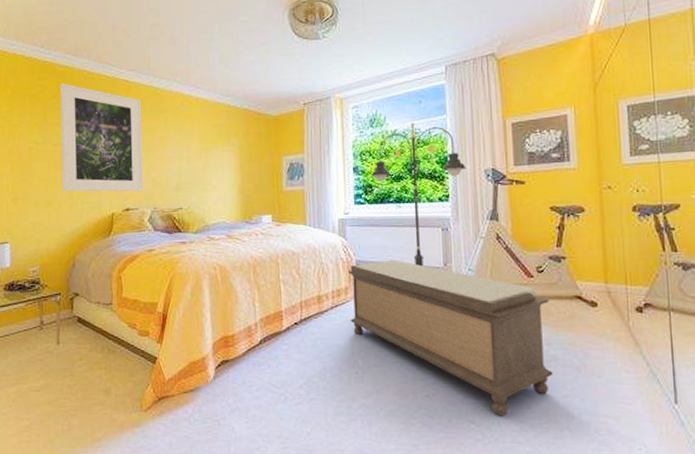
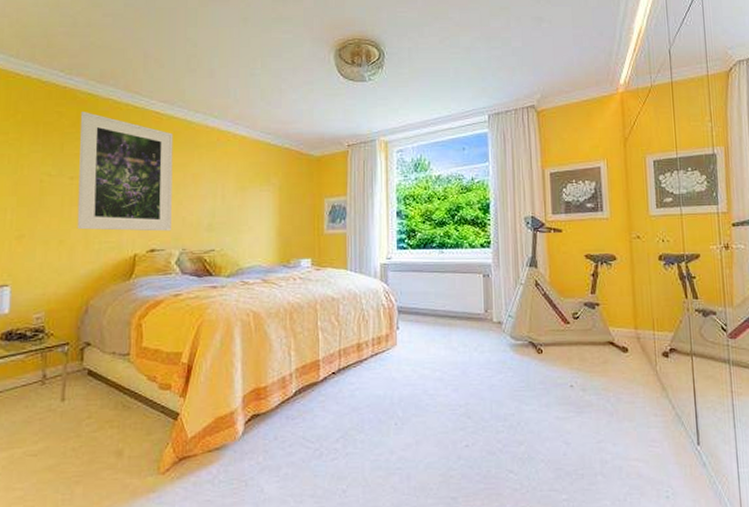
bench: present [348,259,553,416] -> none [390,306,588,464]
floor lamp: present [370,123,467,267] -> none [414,169,507,313]

